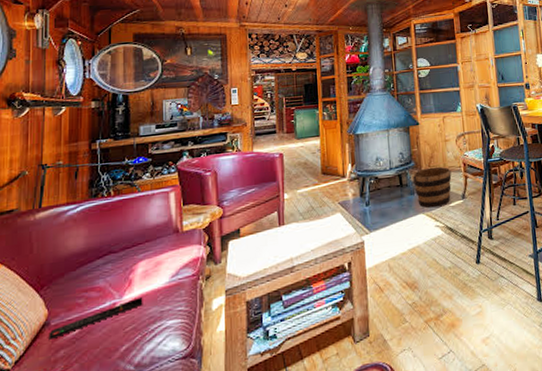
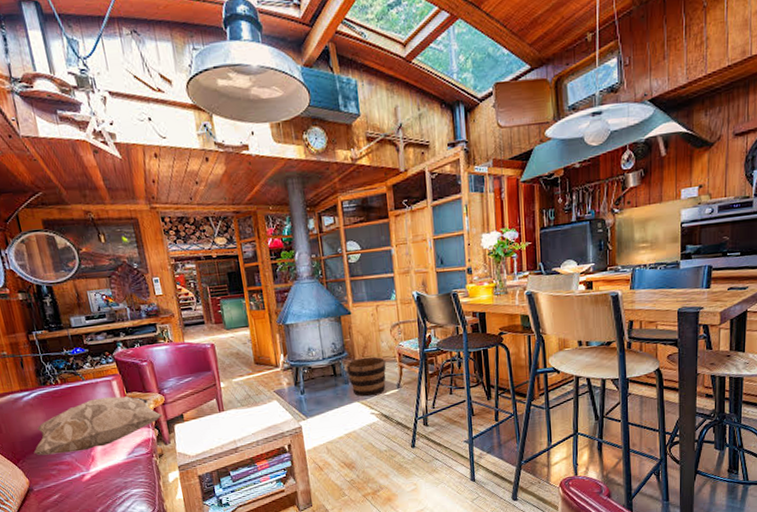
remote control: present [48,296,143,340] -> none [34,470,108,502]
decorative pillow: none [63,209,218,280] -> present [33,396,163,456]

